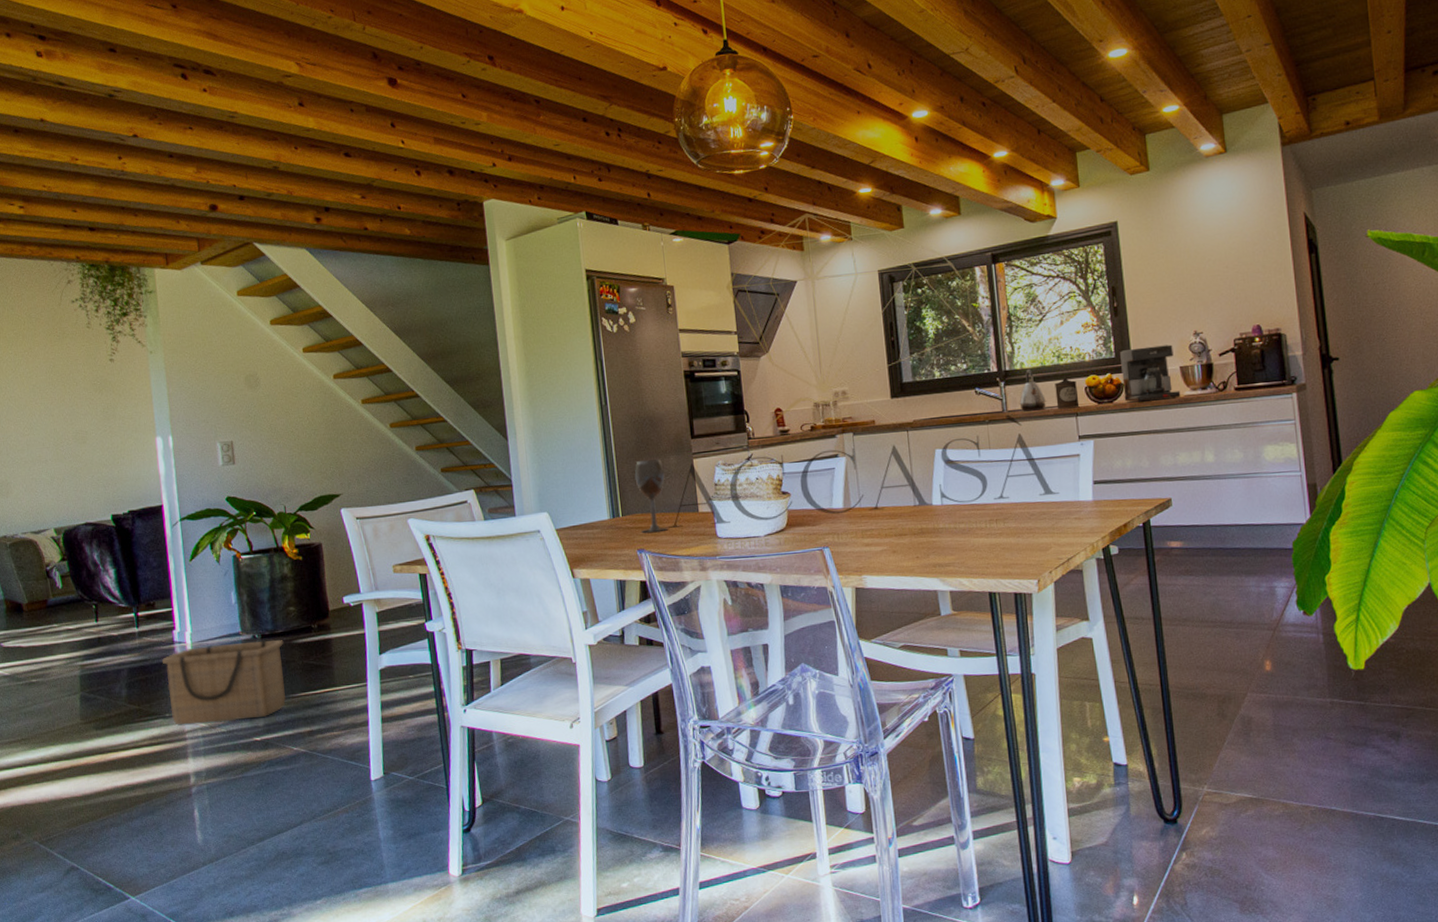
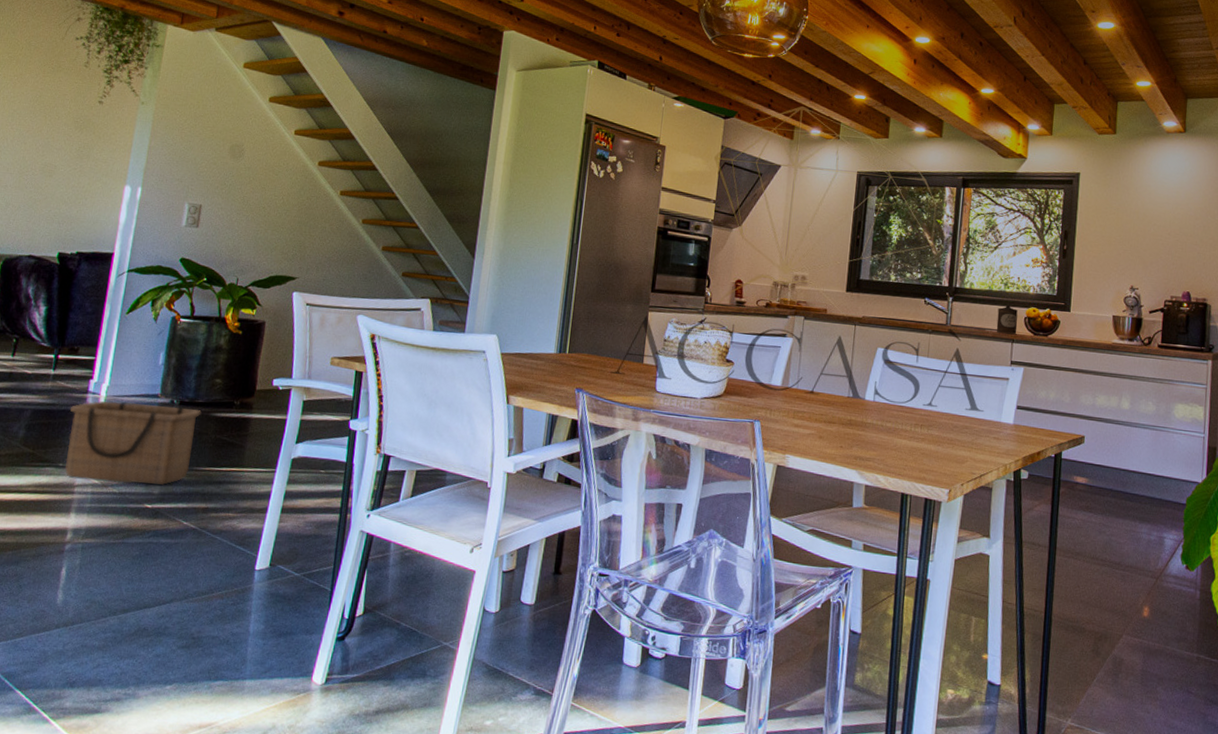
wine glass: present [634,459,669,533] -> none [584,303,619,376]
kettle: present [1019,368,1046,412] -> none [962,289,988,330]
coffee maker: present [1120,344,1181,403] -> none [1058,290,1110,344]

